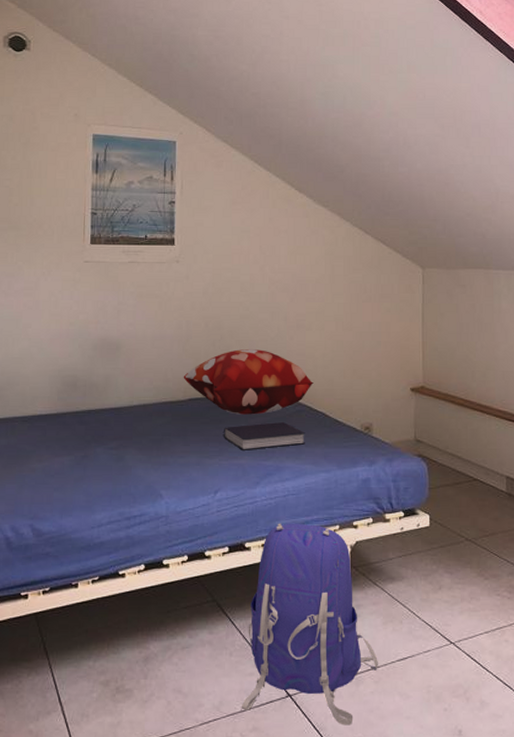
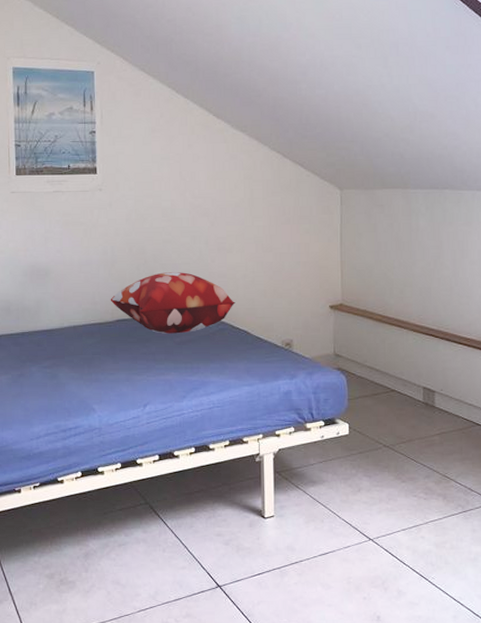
book: present [224,422,305,450] -> none [151,340,228,367]
backpack: present [241,523,378,726] -> none [174,433,301,612]

